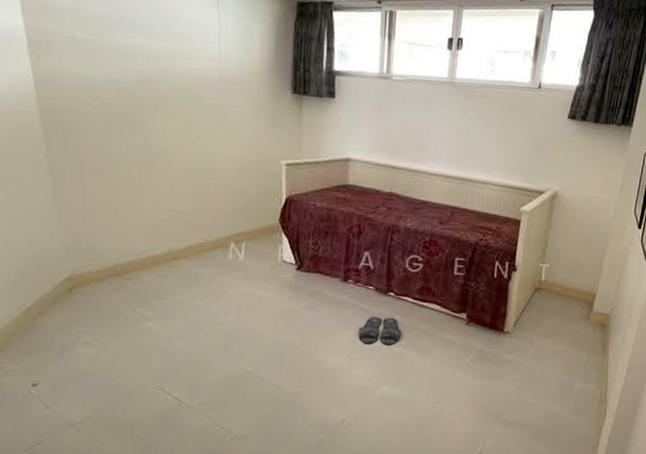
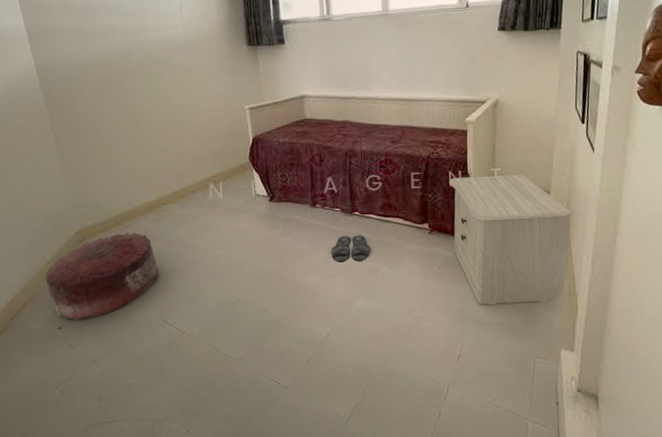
pouf: none [22,285,160,378] -> present [45,231,159,321]
nightstand: none [490,268,617,407] -> present [449,174,574,305]

